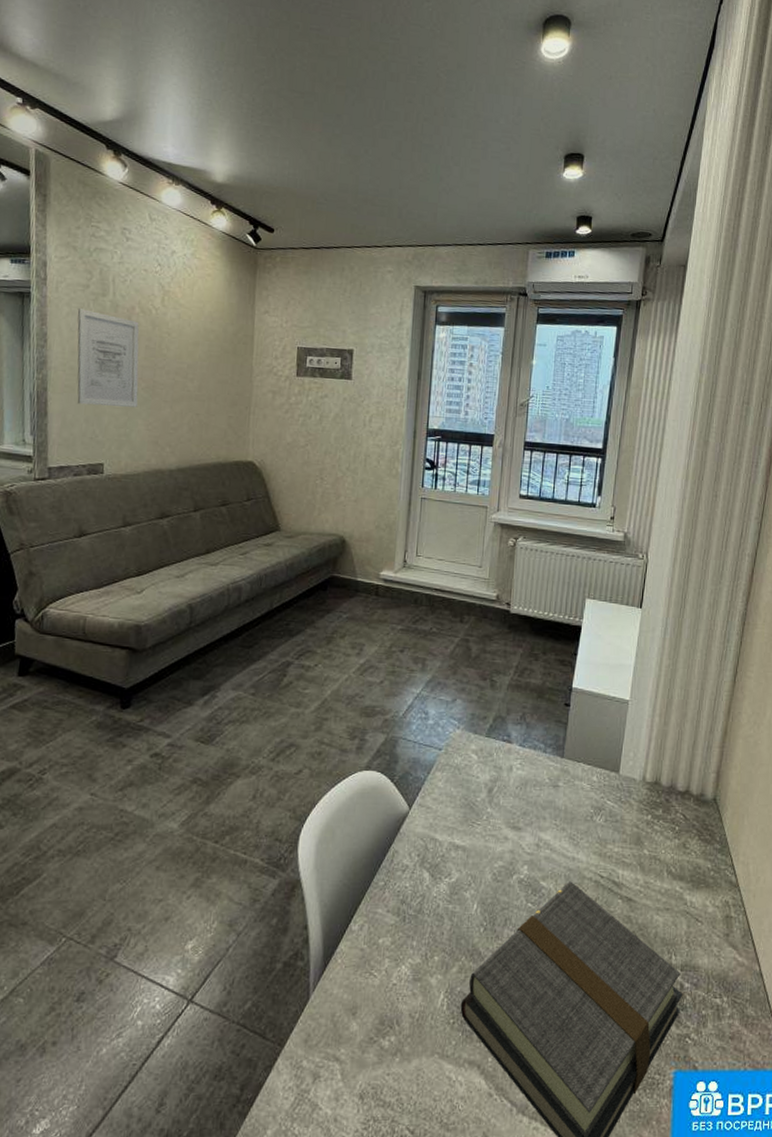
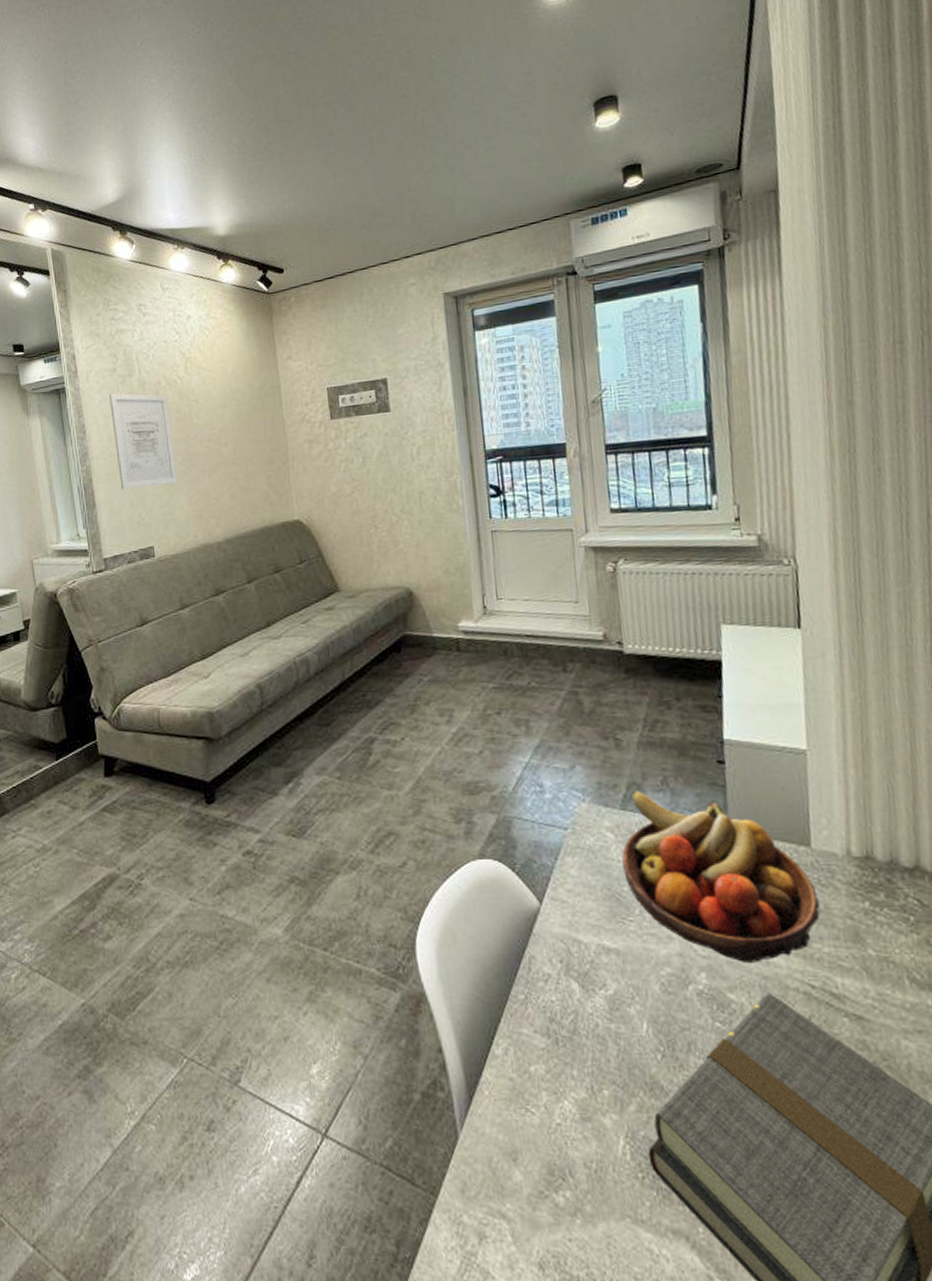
fruit bowl: none [480,722,617,859] -> present [622,790,820,963]

